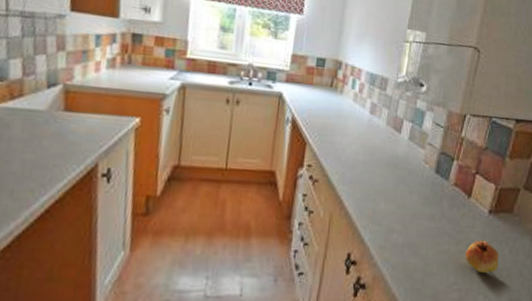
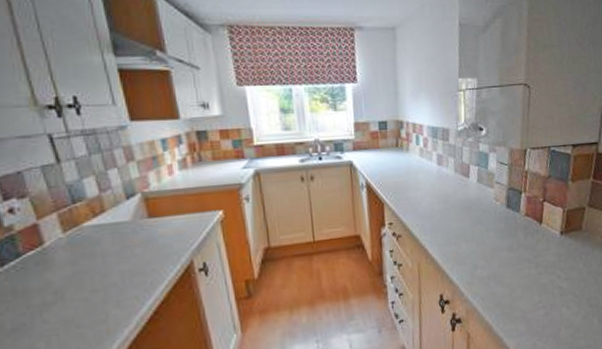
fruit: present [465,241,499,273] -> none [544,259,576,288]

